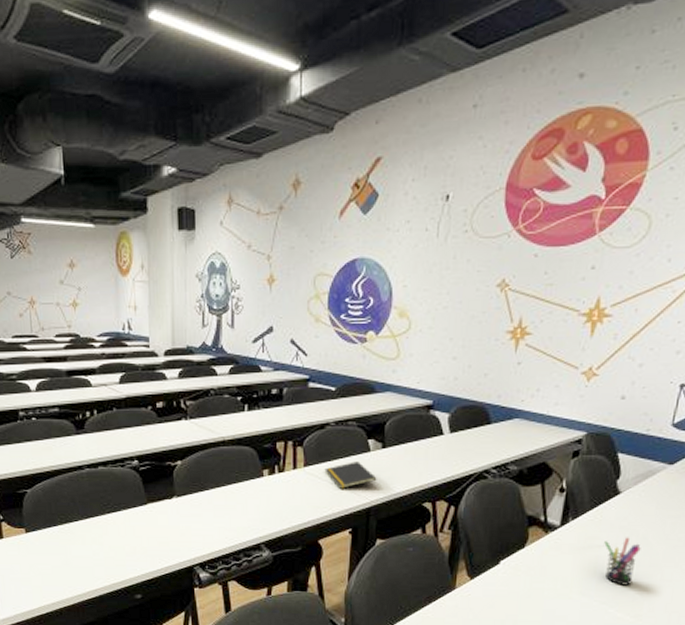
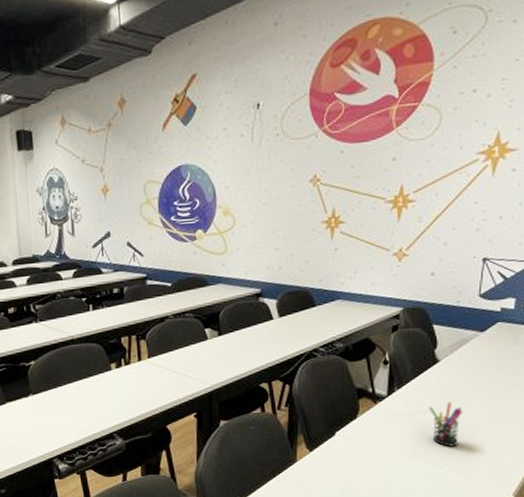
notepad: present [324,462,377,489] -> none [167,350,216,376]

